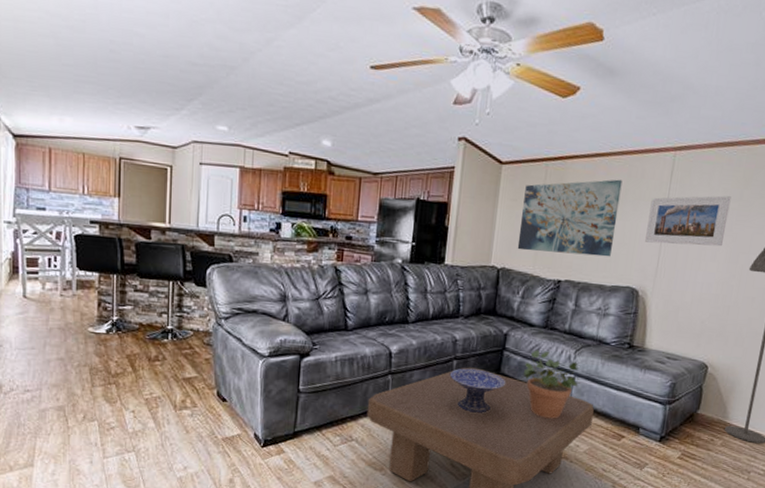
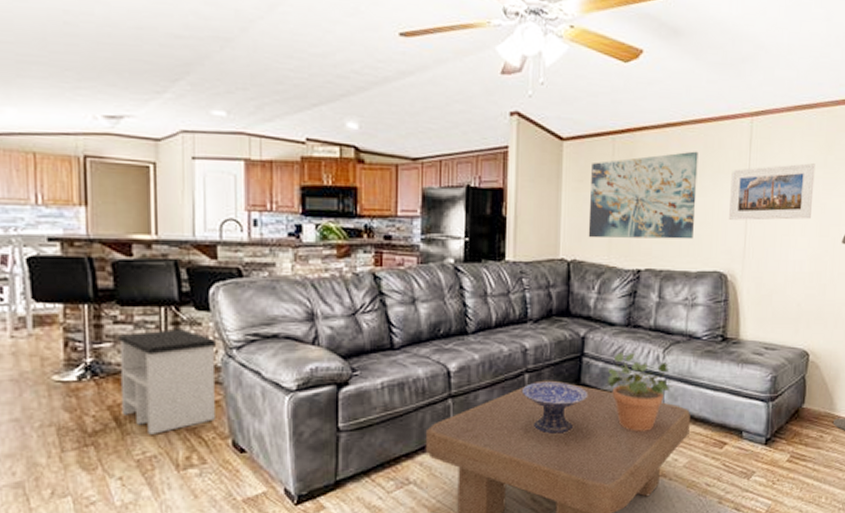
side table: none [136,299,210,381] -> present [119,329,217,435]

